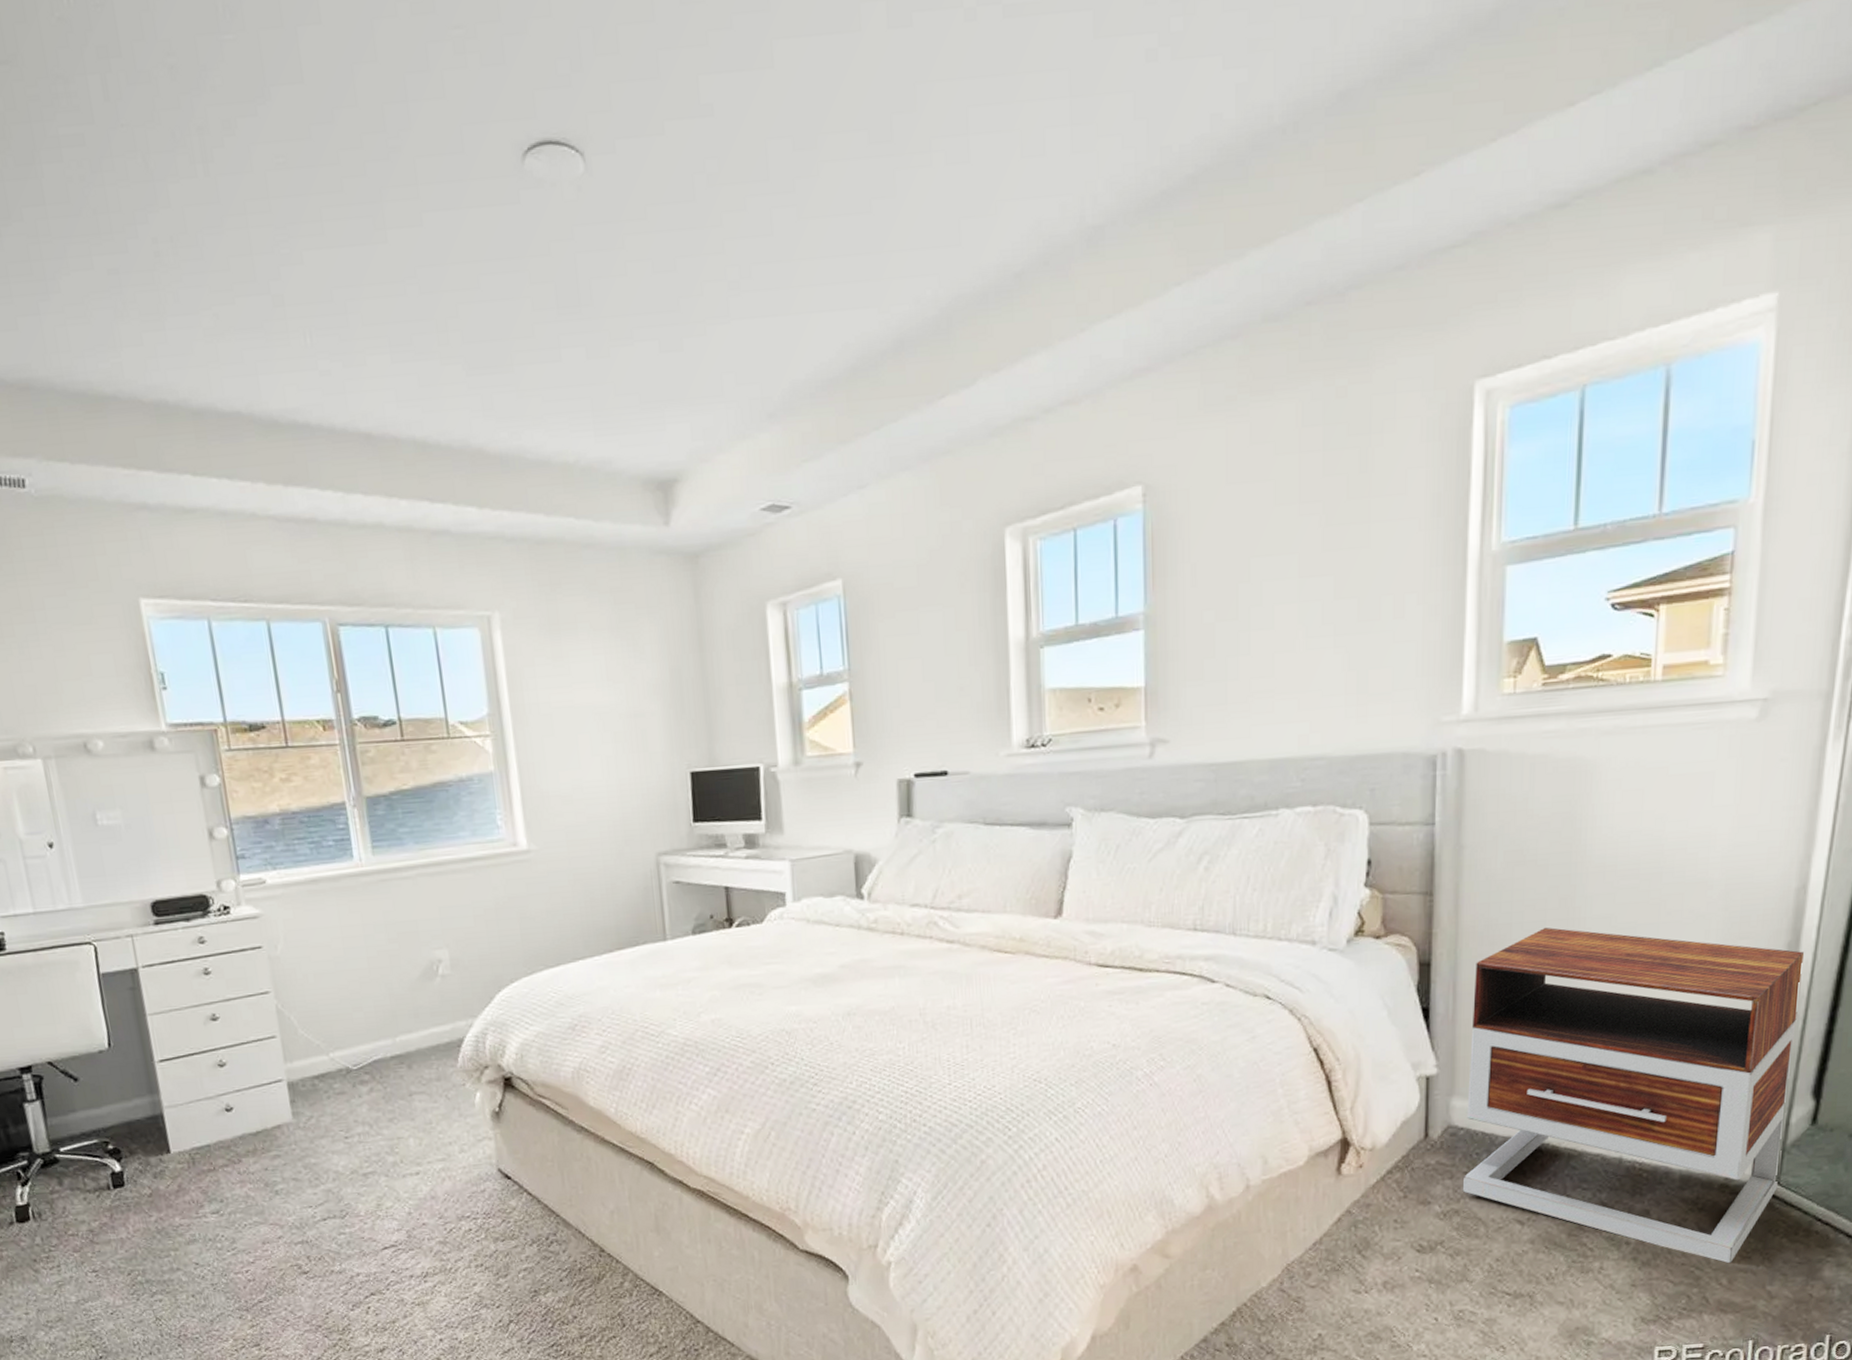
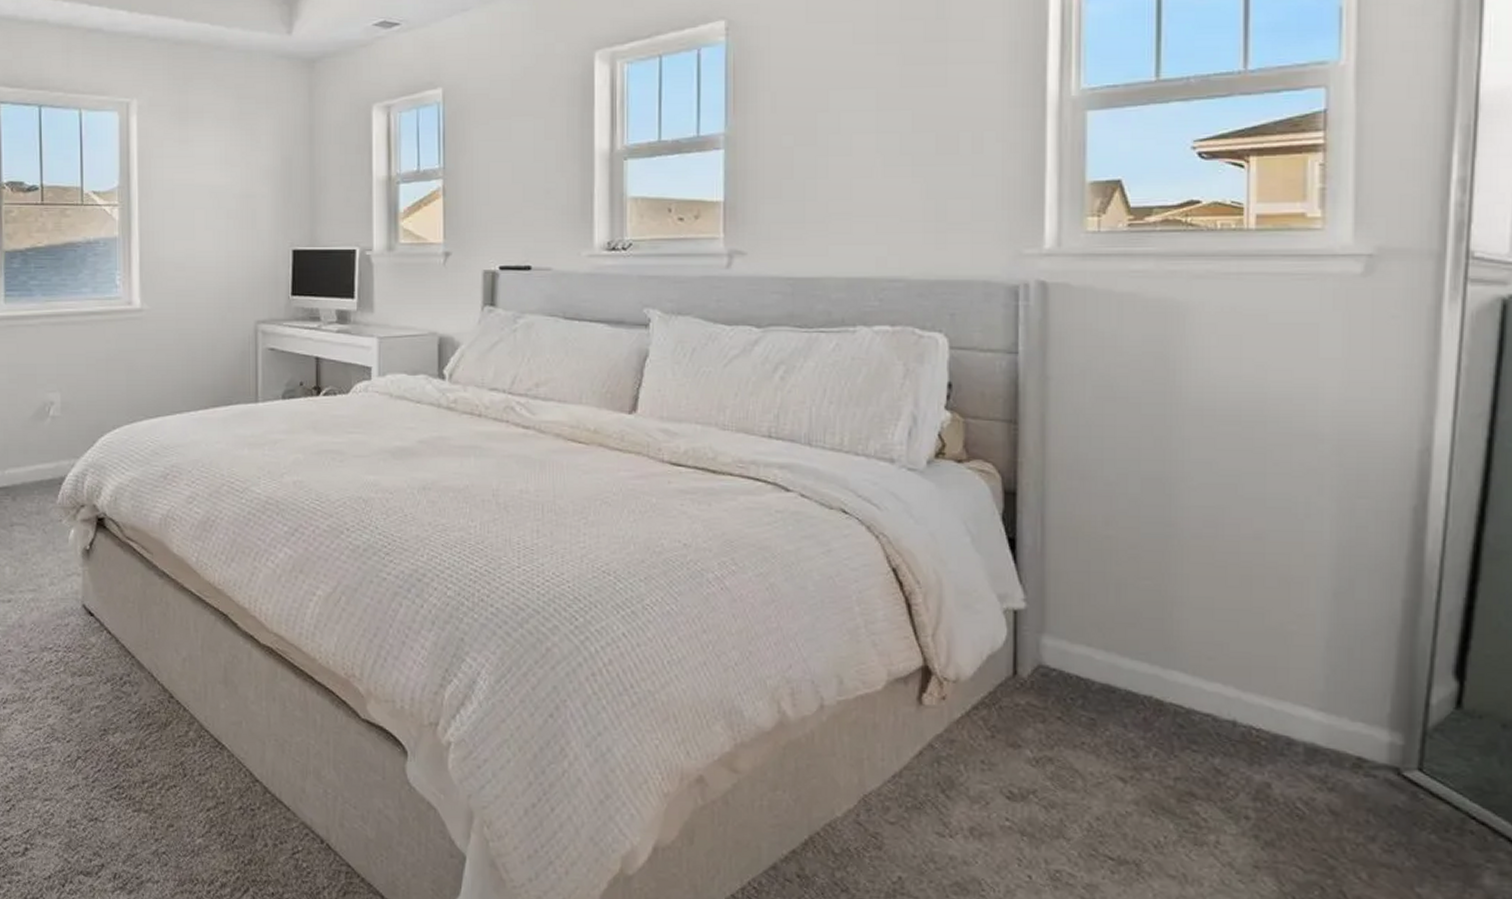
nightstand: present [1462,927,1804,1263] -> none [1056,466,1432,855]

